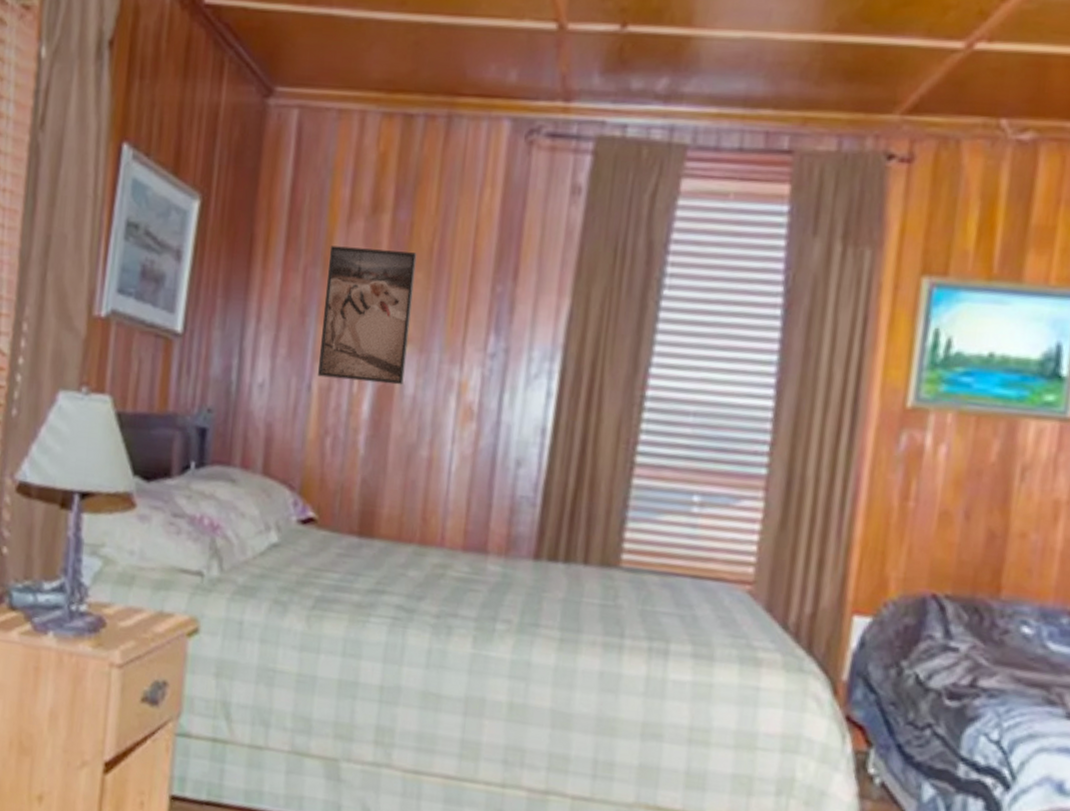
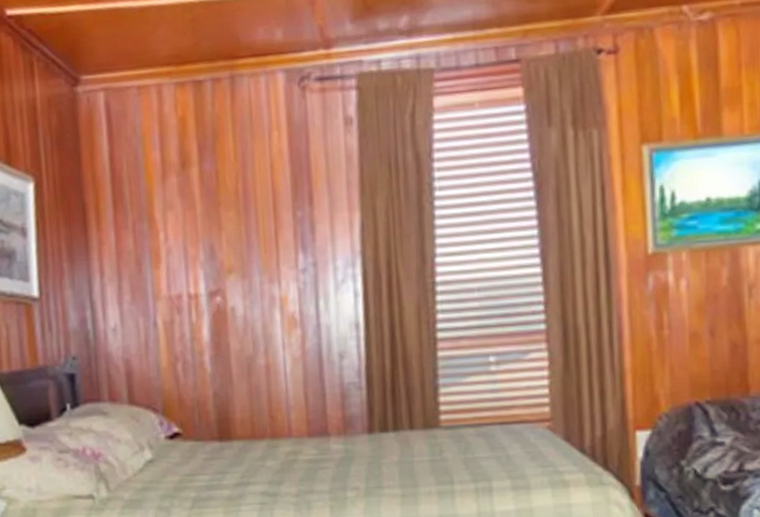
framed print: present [317,245,417,386] -> none [151,196,234,314]

